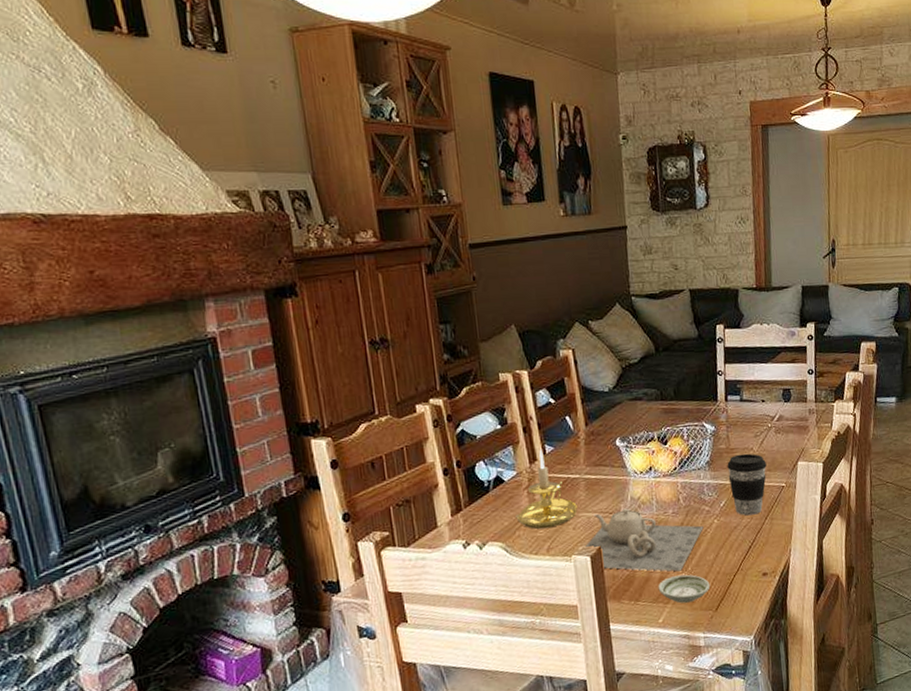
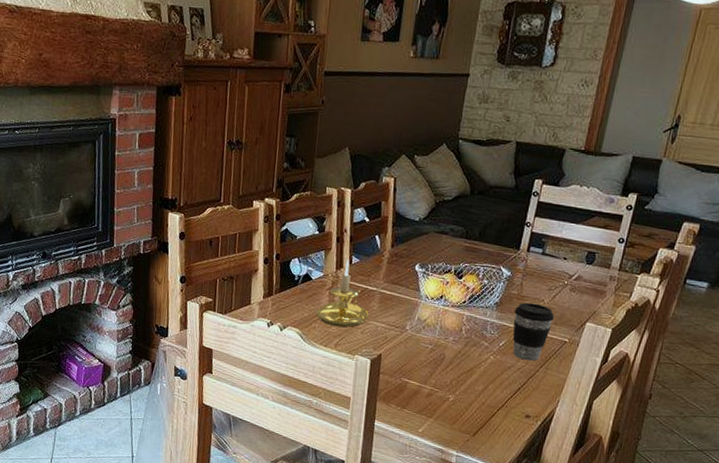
teapot: present [585,508,703,572] -> none [368,324,479,393]
saucer: present [658,574,711,604] -> none [424,395,473,422]

